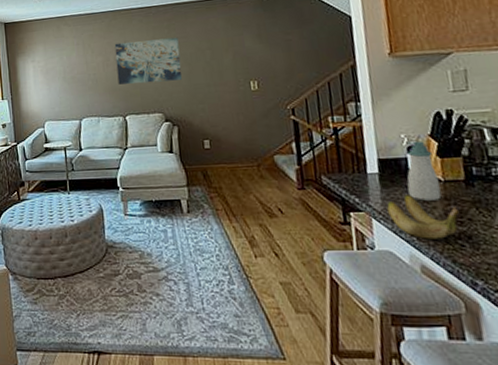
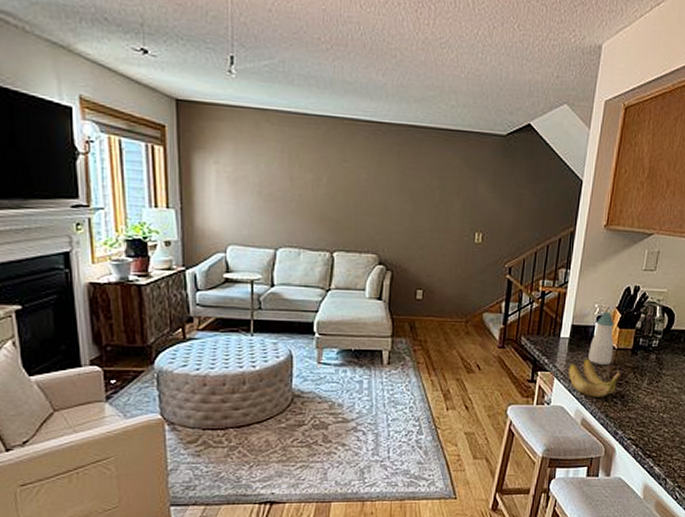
wall art: present [114,37,182,85] -> none [329,160,407,219]

